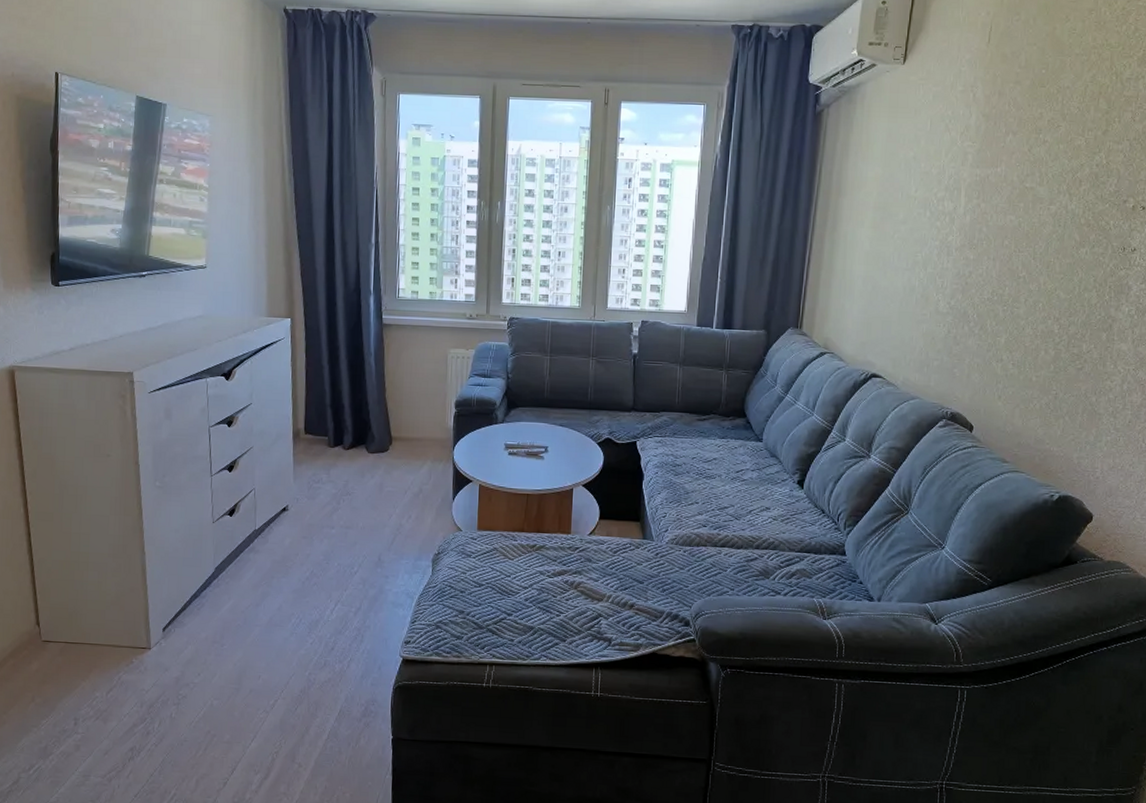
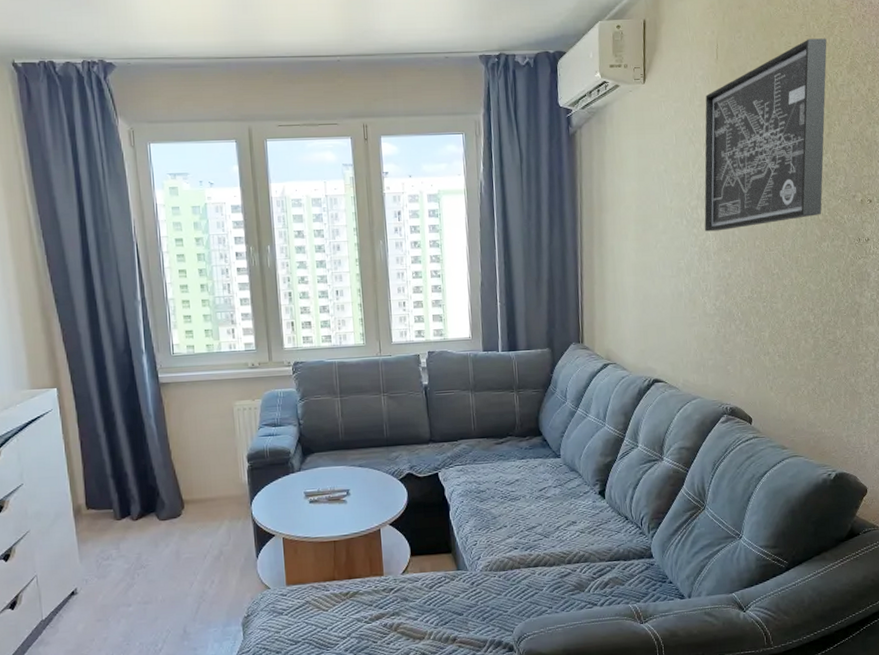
wall art: none [949,26,1119,226] -> present [704,38,827,232]

